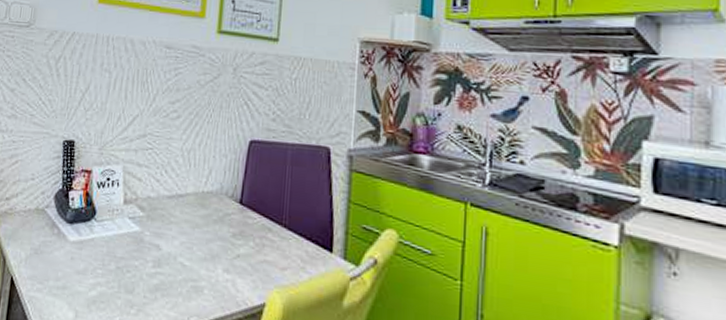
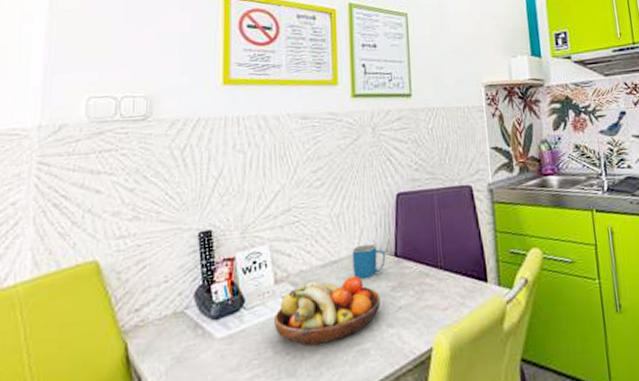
fruit bowl: none [119,208,220,272] -> present [274,276,381,346]
mug: none [197,184,231,219] -> present [352,243,386,279]

